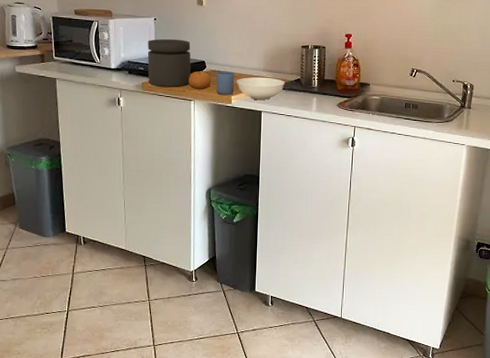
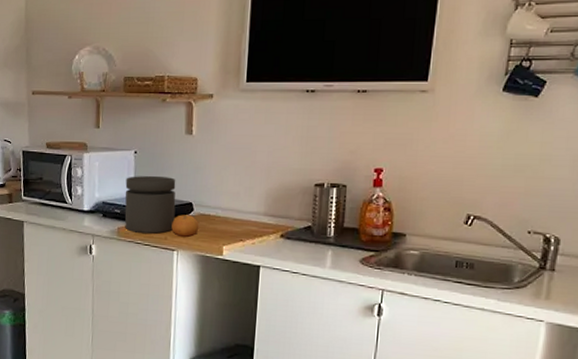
mug: present [216,71,235,96] -> none [204,215,228,246]
bowl: present [236,77,285,100] -> none [229,223,291,252]

